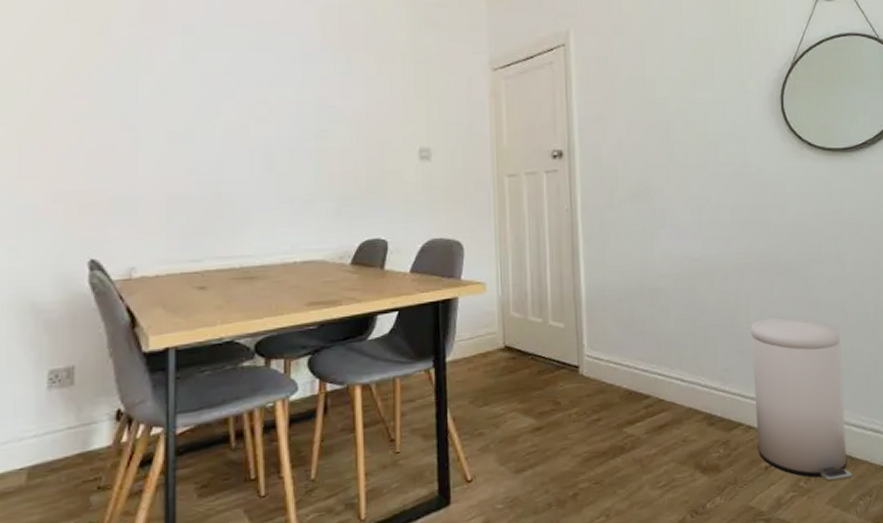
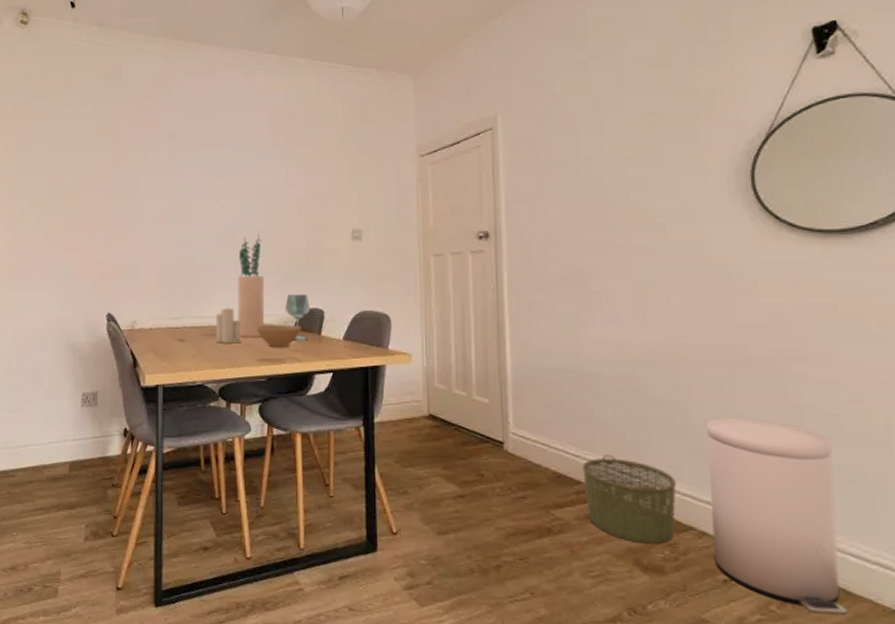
candle: none [250,242,285,288] -> present [215,306,242,344]
vase: none [280,154,315,280] -> present [238,234,265,339]
bowl: none [303,259,361,287] -> present [256,324,302,347]
wine glass: none [340,223,370,278] -> present [285,294,310,341]
basket: none [651,365,729,447] -> present [583,455,677,544]

